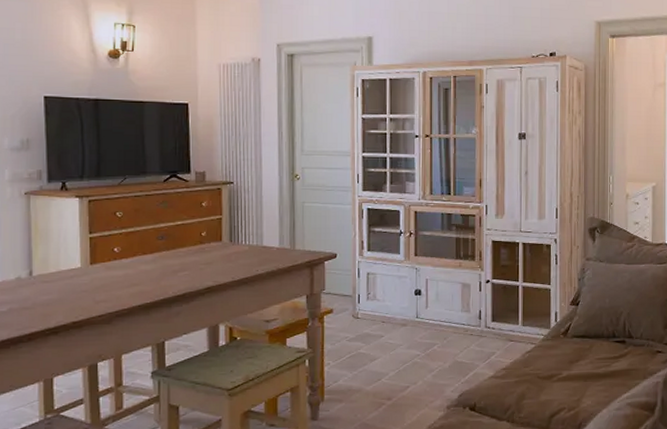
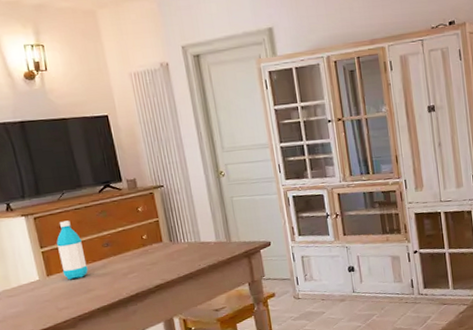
water bottle: none [107,207,136,270] -> present [56,220,88,279]

